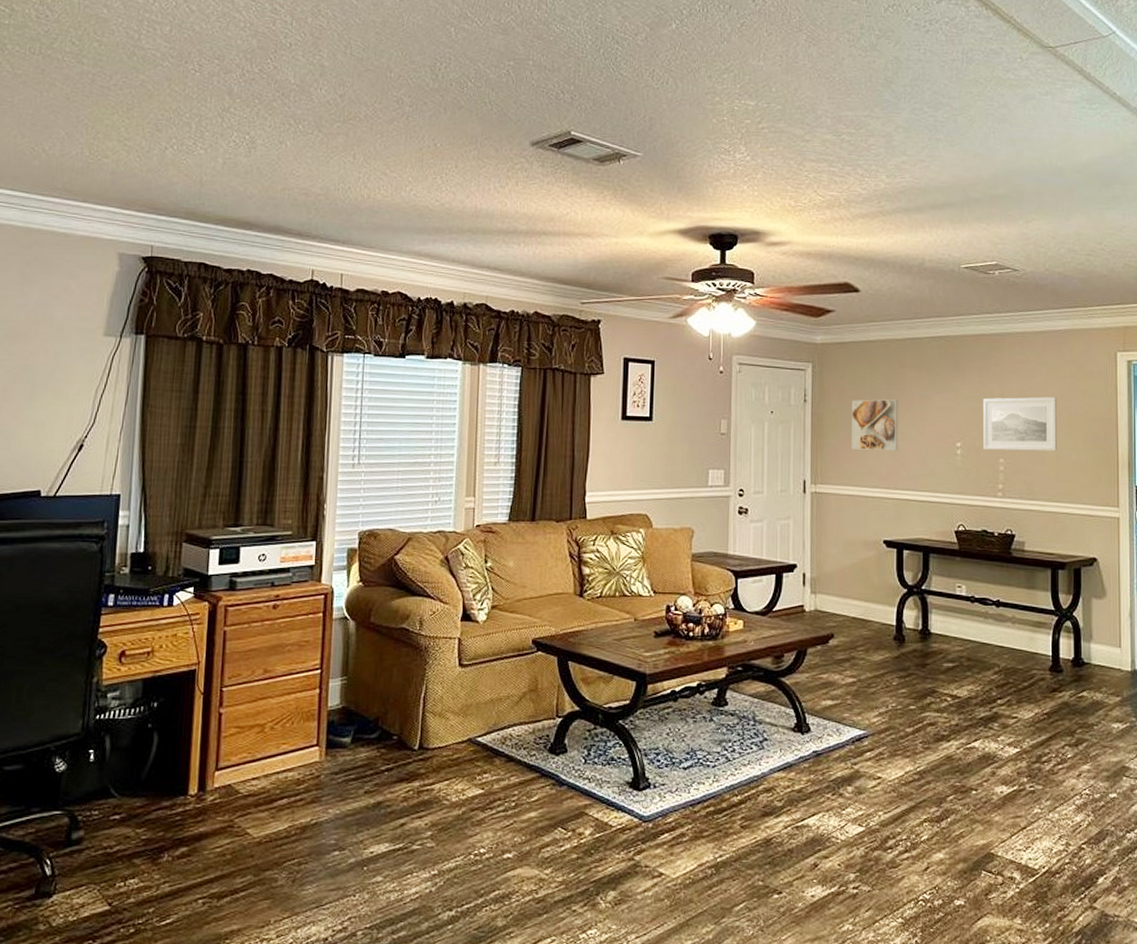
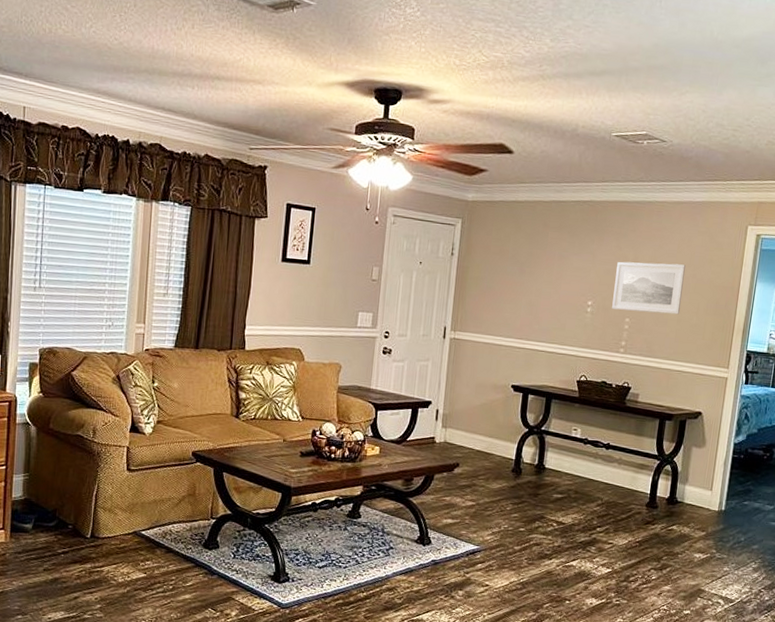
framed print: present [851,399,899,451] -> none [491,256,539,305]

